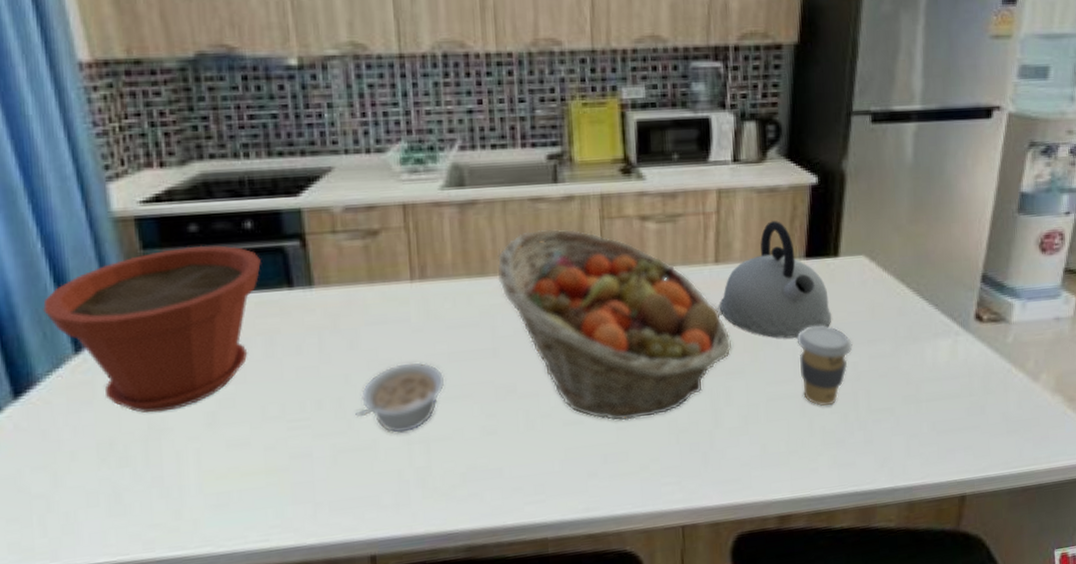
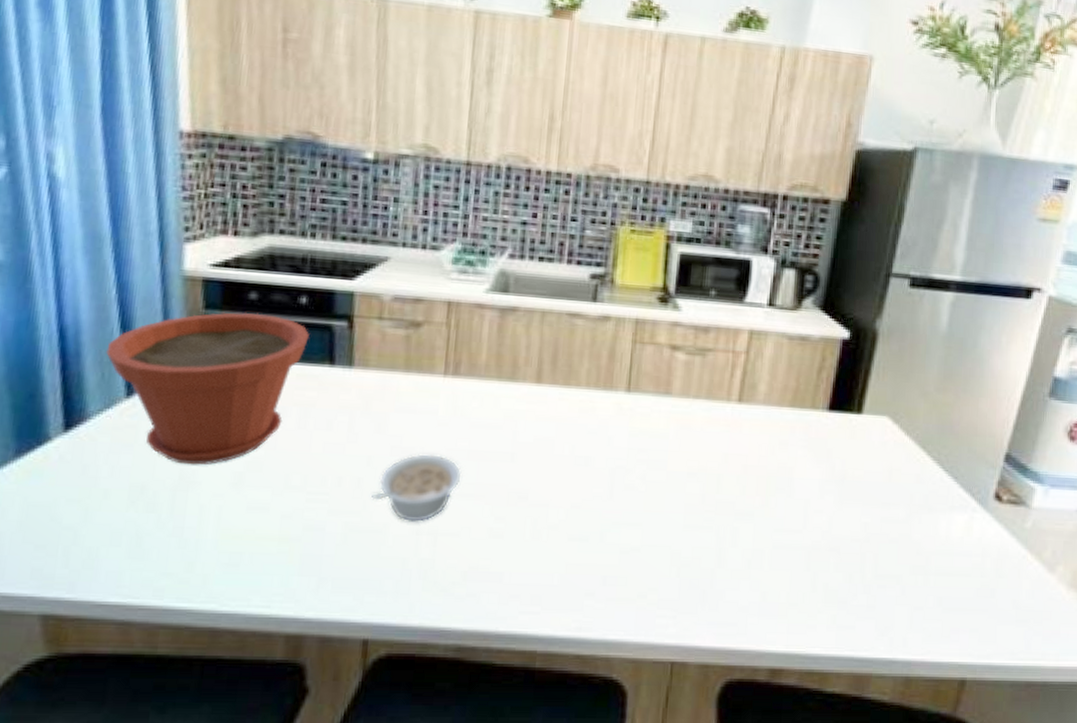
fruit basket: present [497,228,733,421] -> none [526,344,745,546]
kettle: present [719,221,832,339] -> none [736,369,848,489]
coffee cup: present [797,325,853,407] -> none [809,479,866,564]

